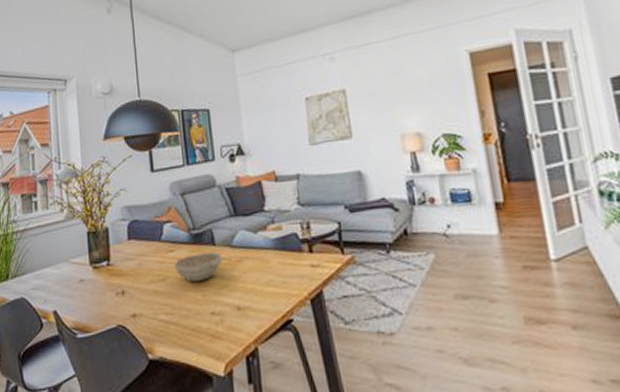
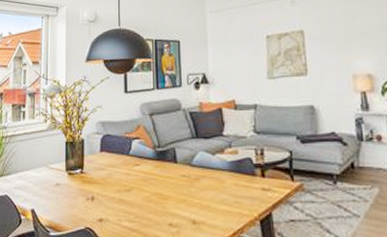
decorative bowl: present [173,252,223,282] -> none [138,169,183,194]

